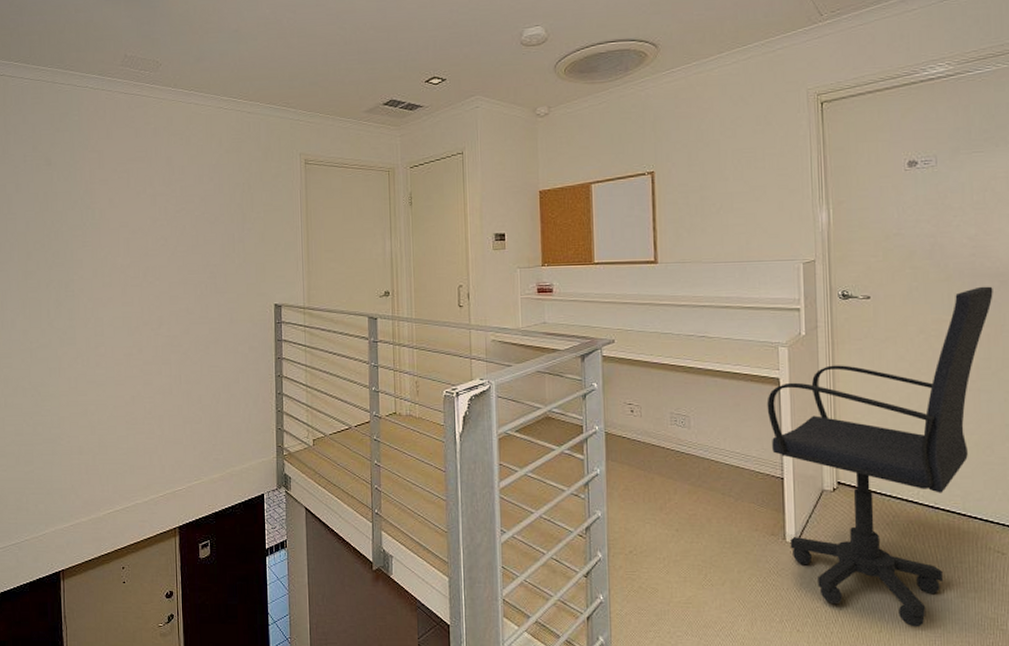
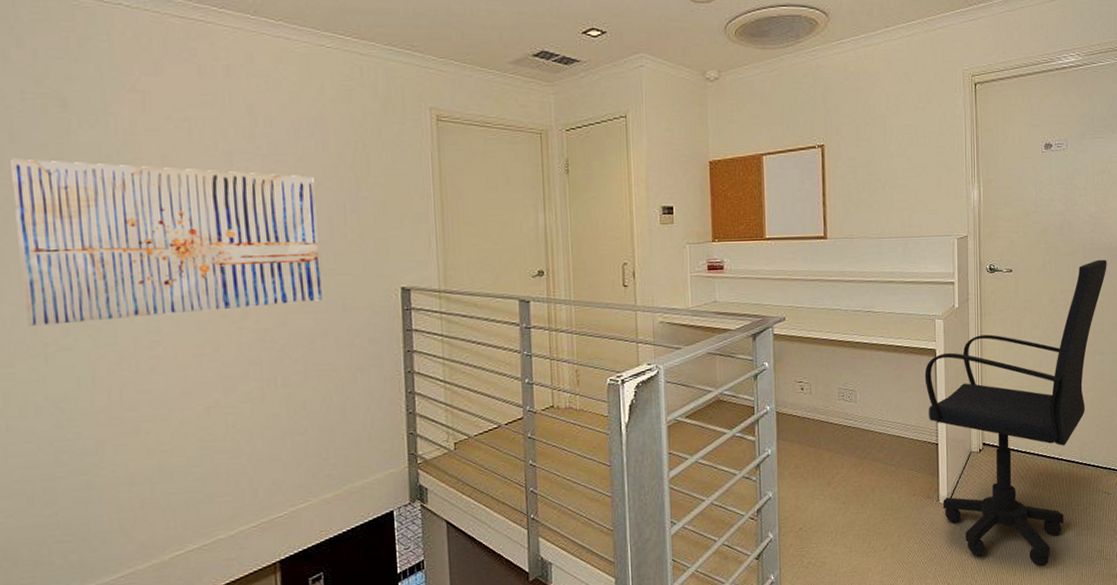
wall art: none [16,204,215,328] -> present [11,158,322,326]

